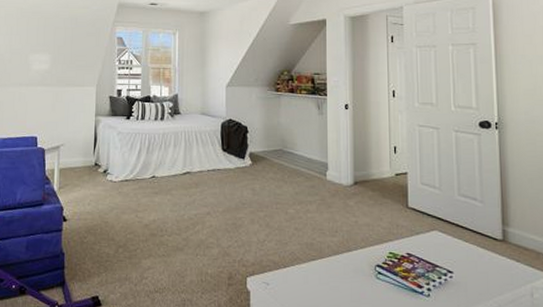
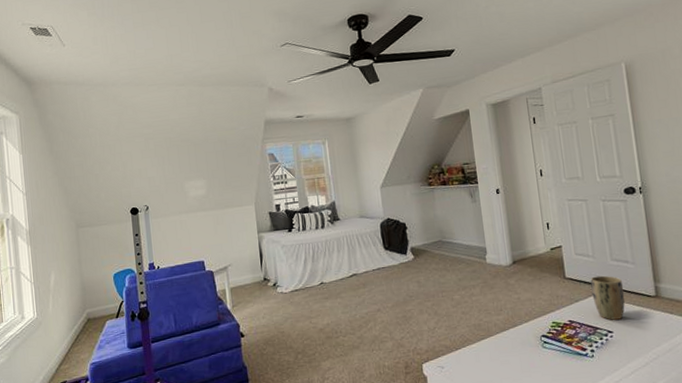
plant pot: none [434,210,470,260] -> present [590,275,625,320]

